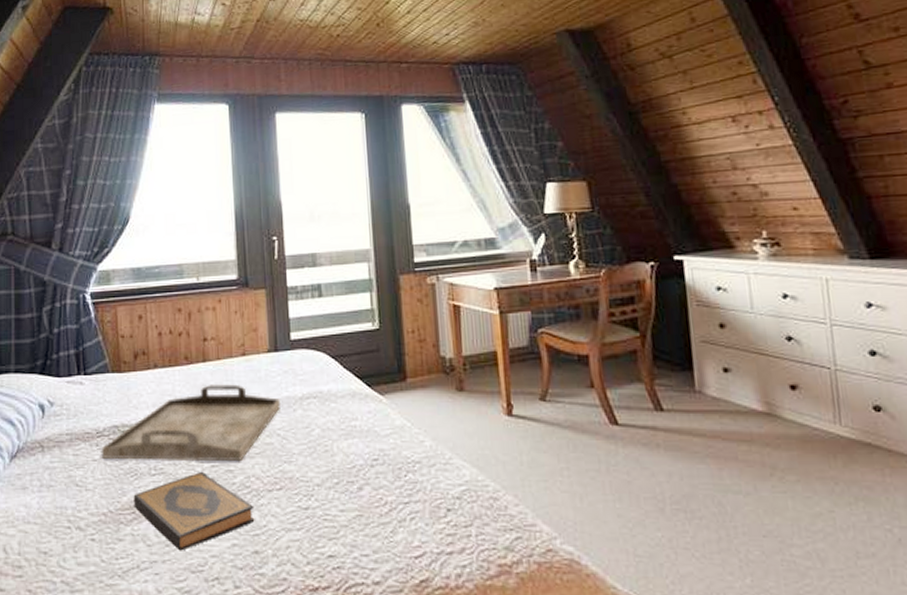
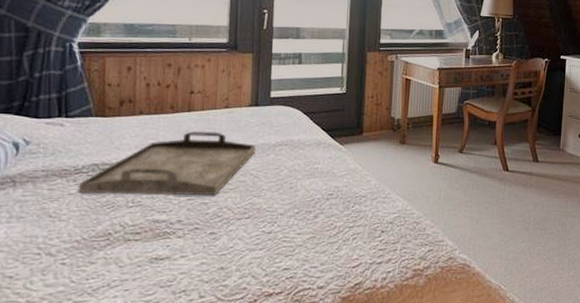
hardback book: present [133,471,255,551] -> none [108,203,224,270]

